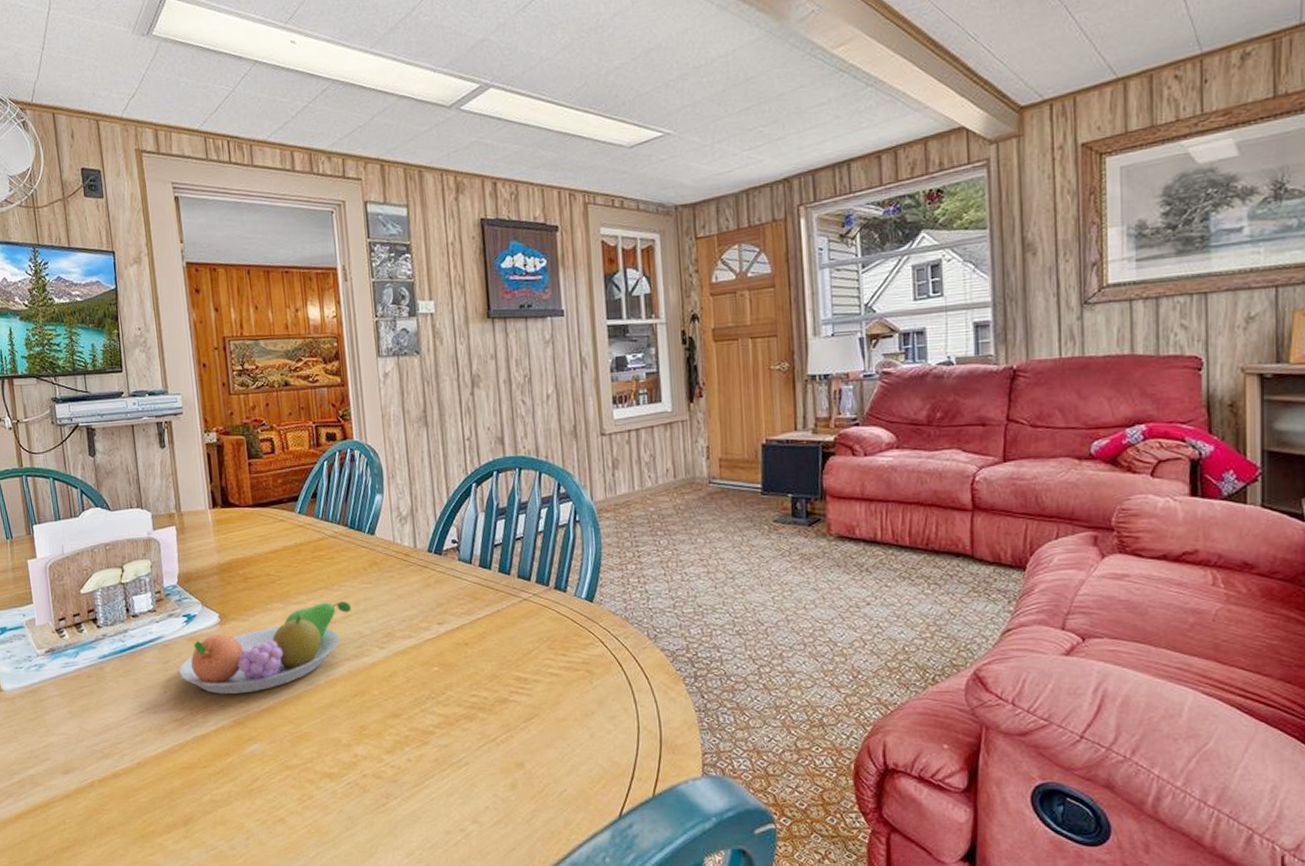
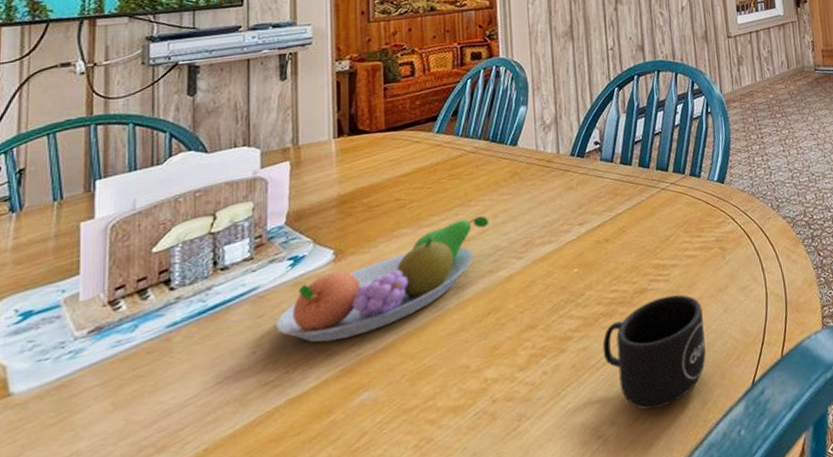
mug: none [464,710,570,817] -> present [602,294,706,410]

